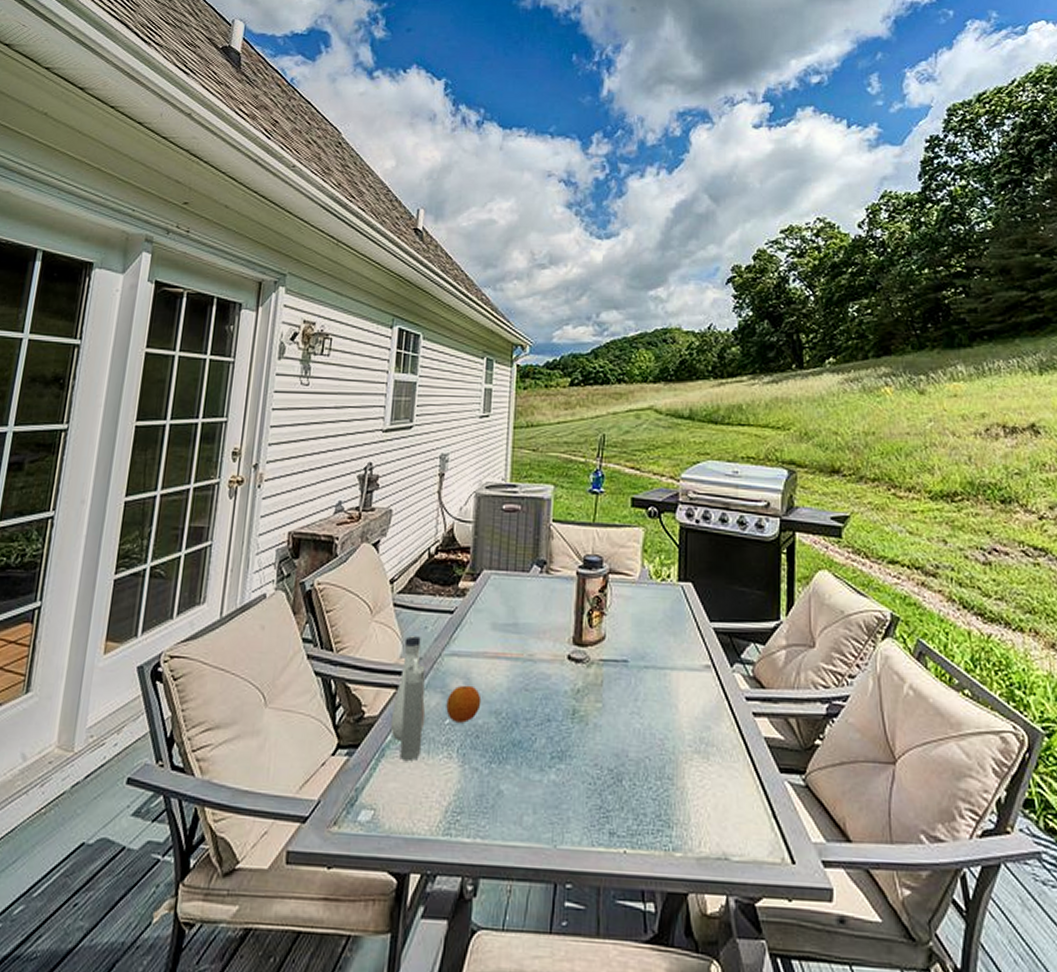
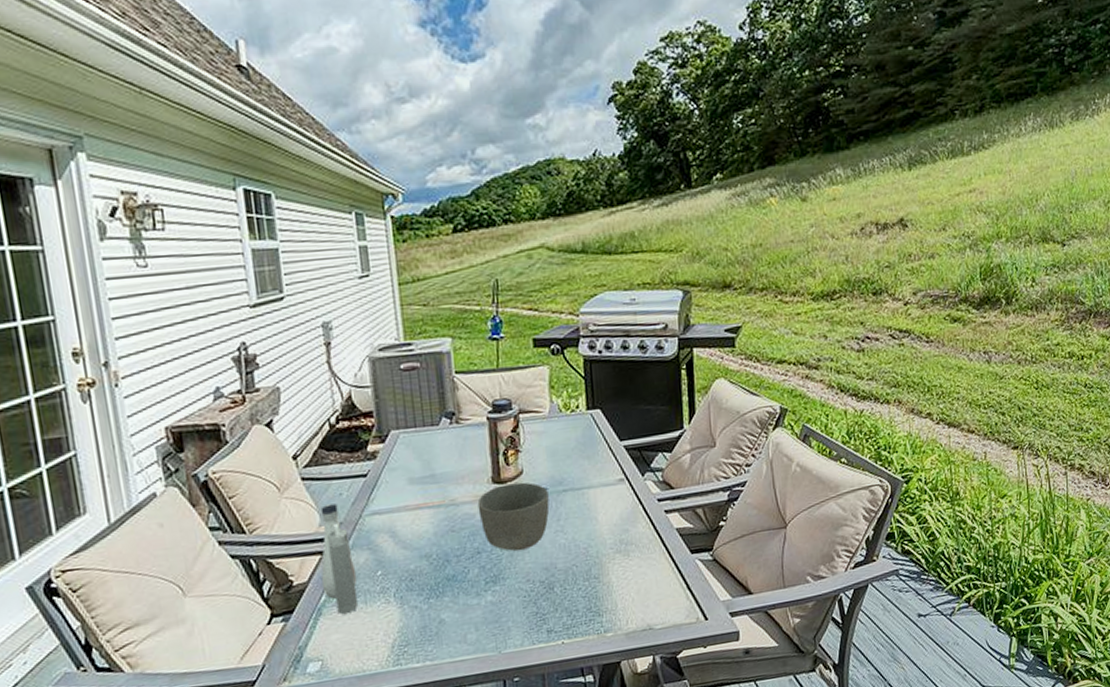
fruit: present [446,685,482,723] -> none [375,537,411,572]
bowl: none [554,648,629,728] -> present [477,482,550,552]

